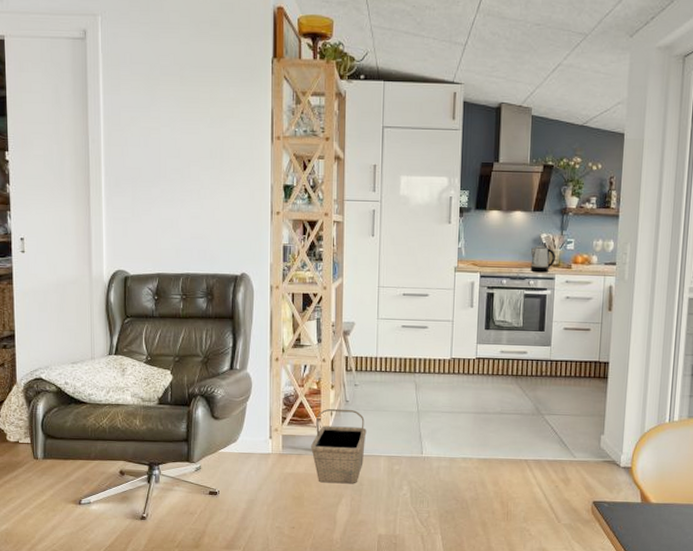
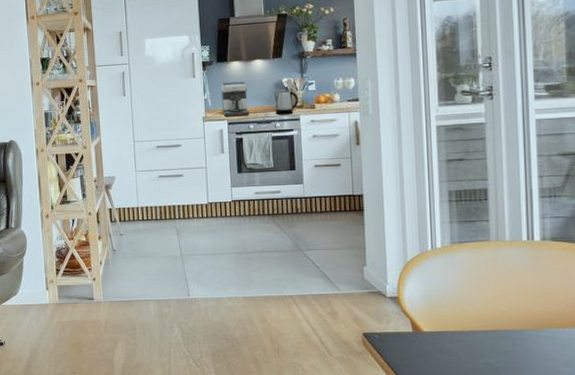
basket: present [311,408,367,484] -> none [85,257,135,329]
coffee maker: none [475,232,505,270] -> present [220,81,250,117]

